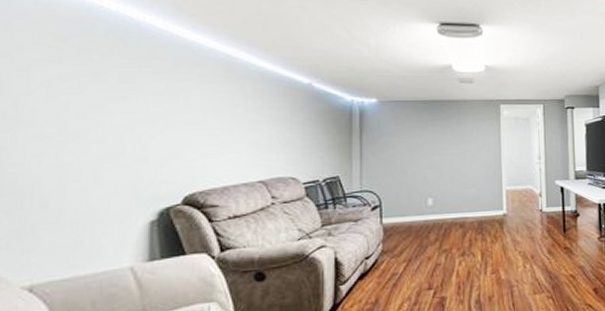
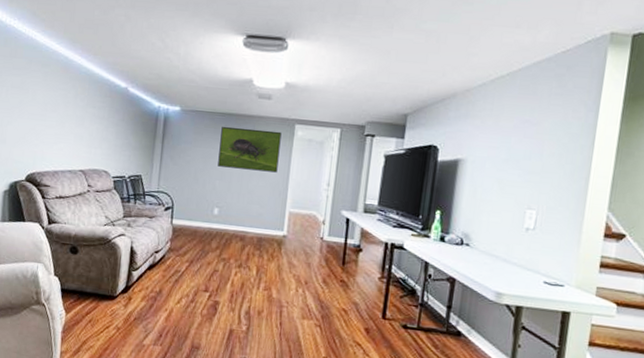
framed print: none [425,113,489,155] -> present [218,126,282,173]

